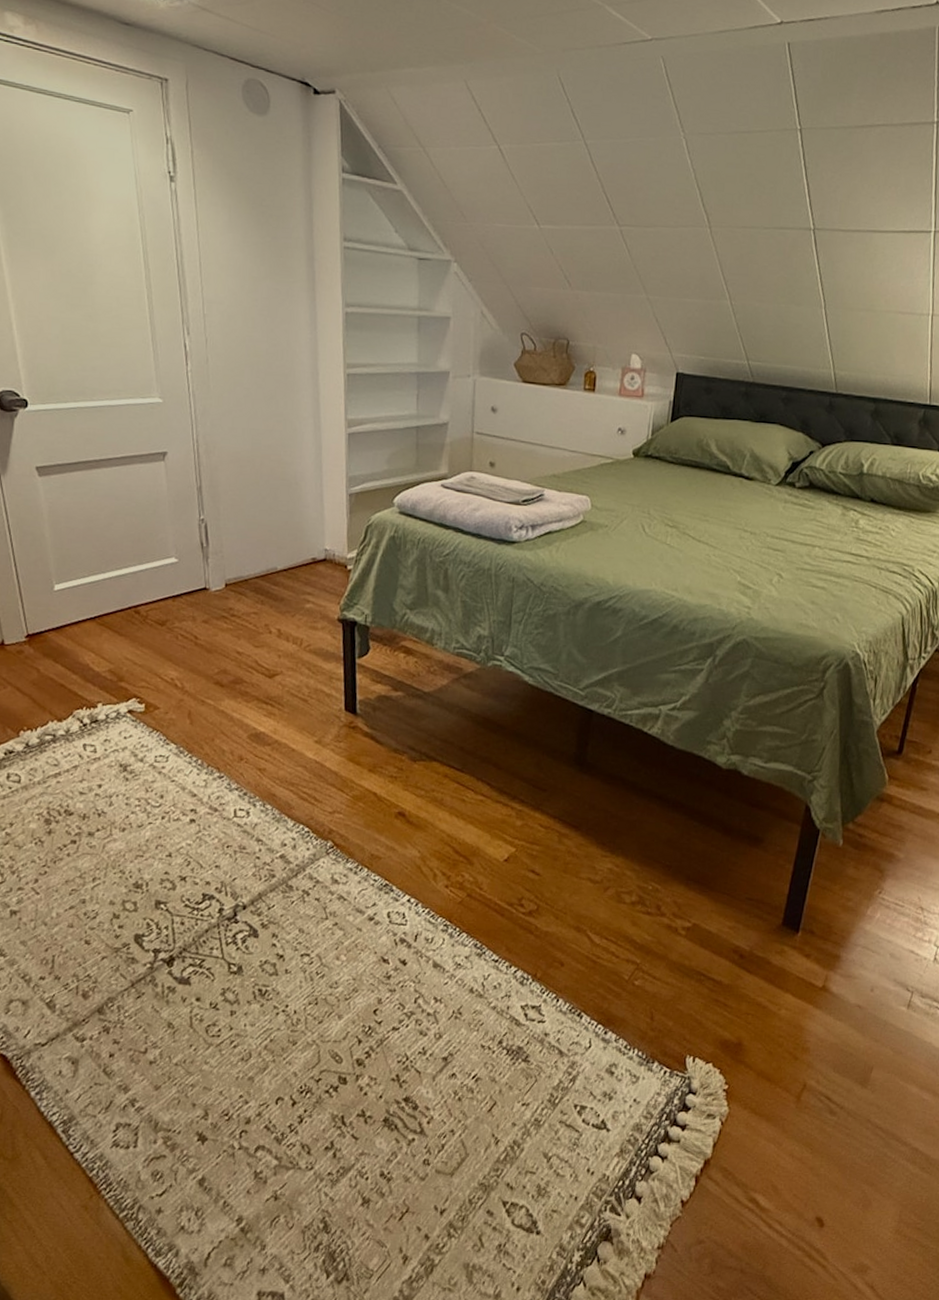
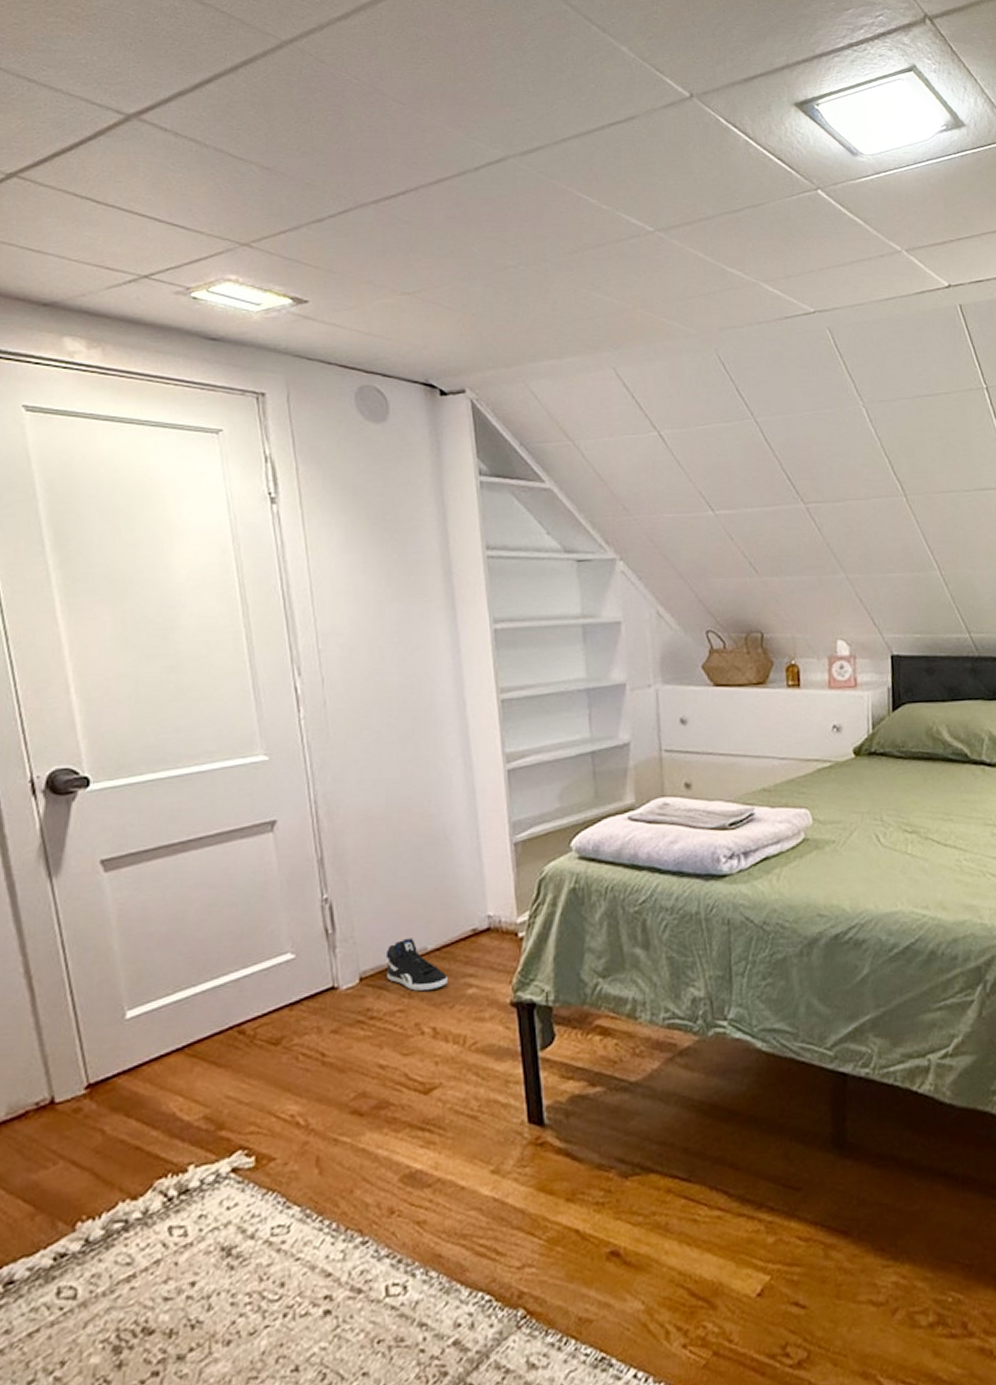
sneaker: none [245,558,291,600] -> present [385,938,447,991]

